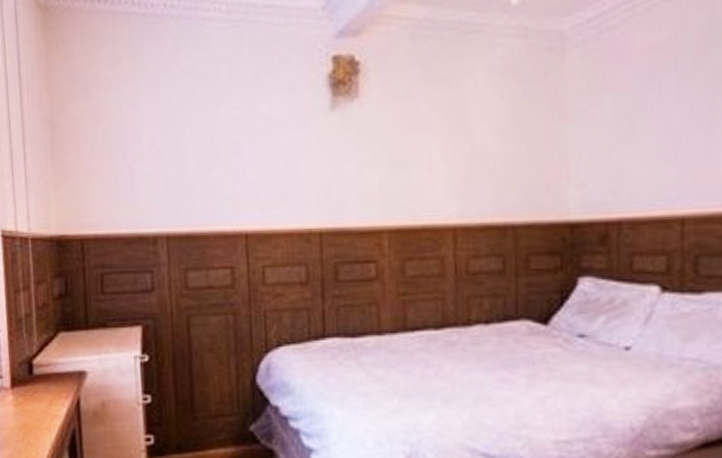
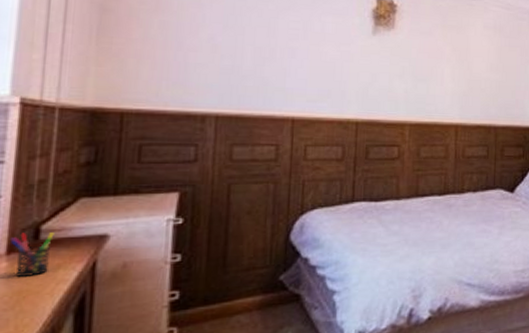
pen holder: none [11,367,44,410] -> present [9,232,55,277]

